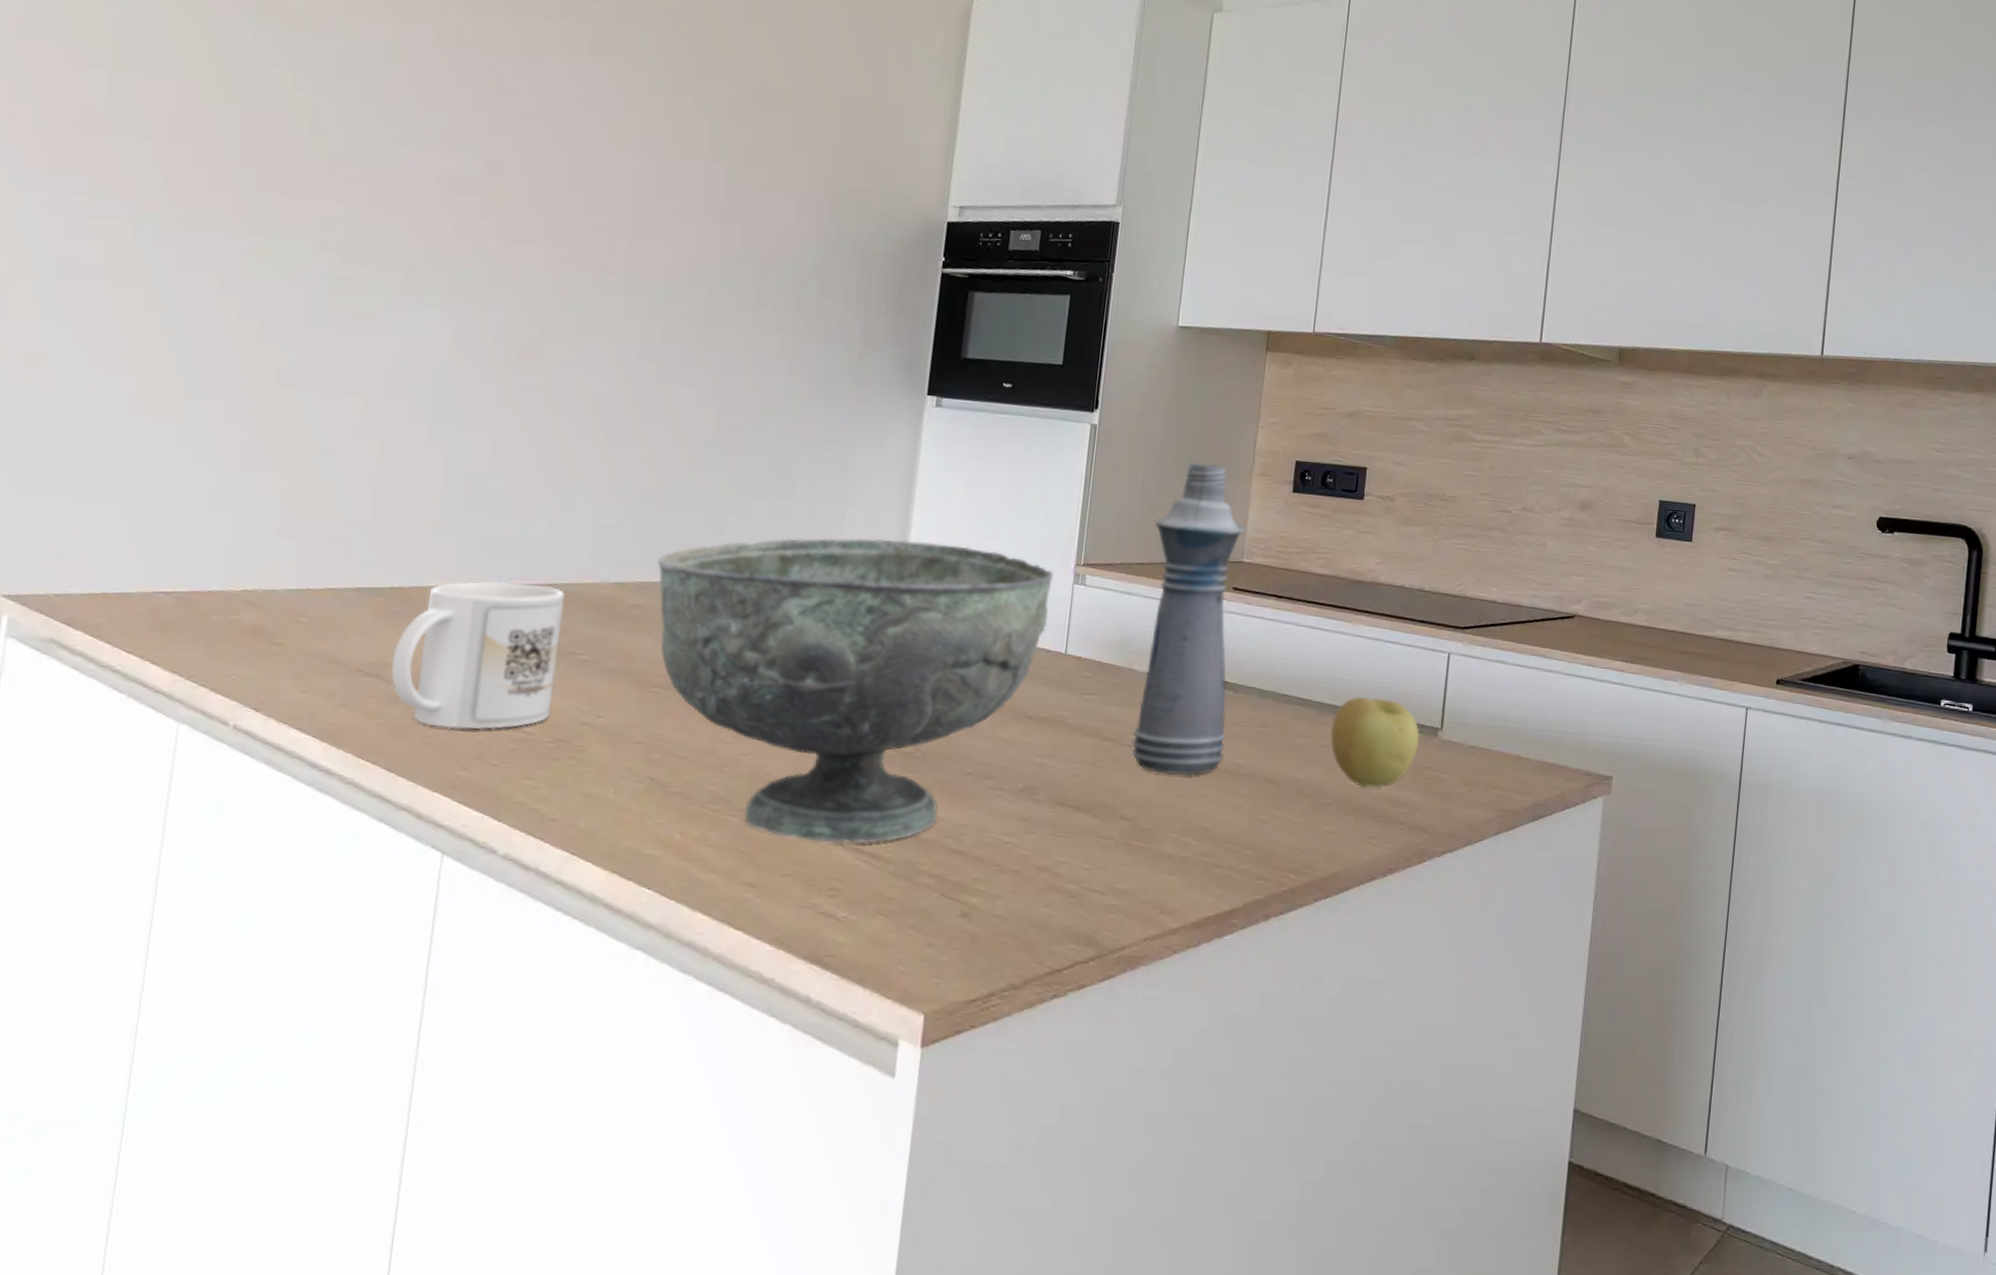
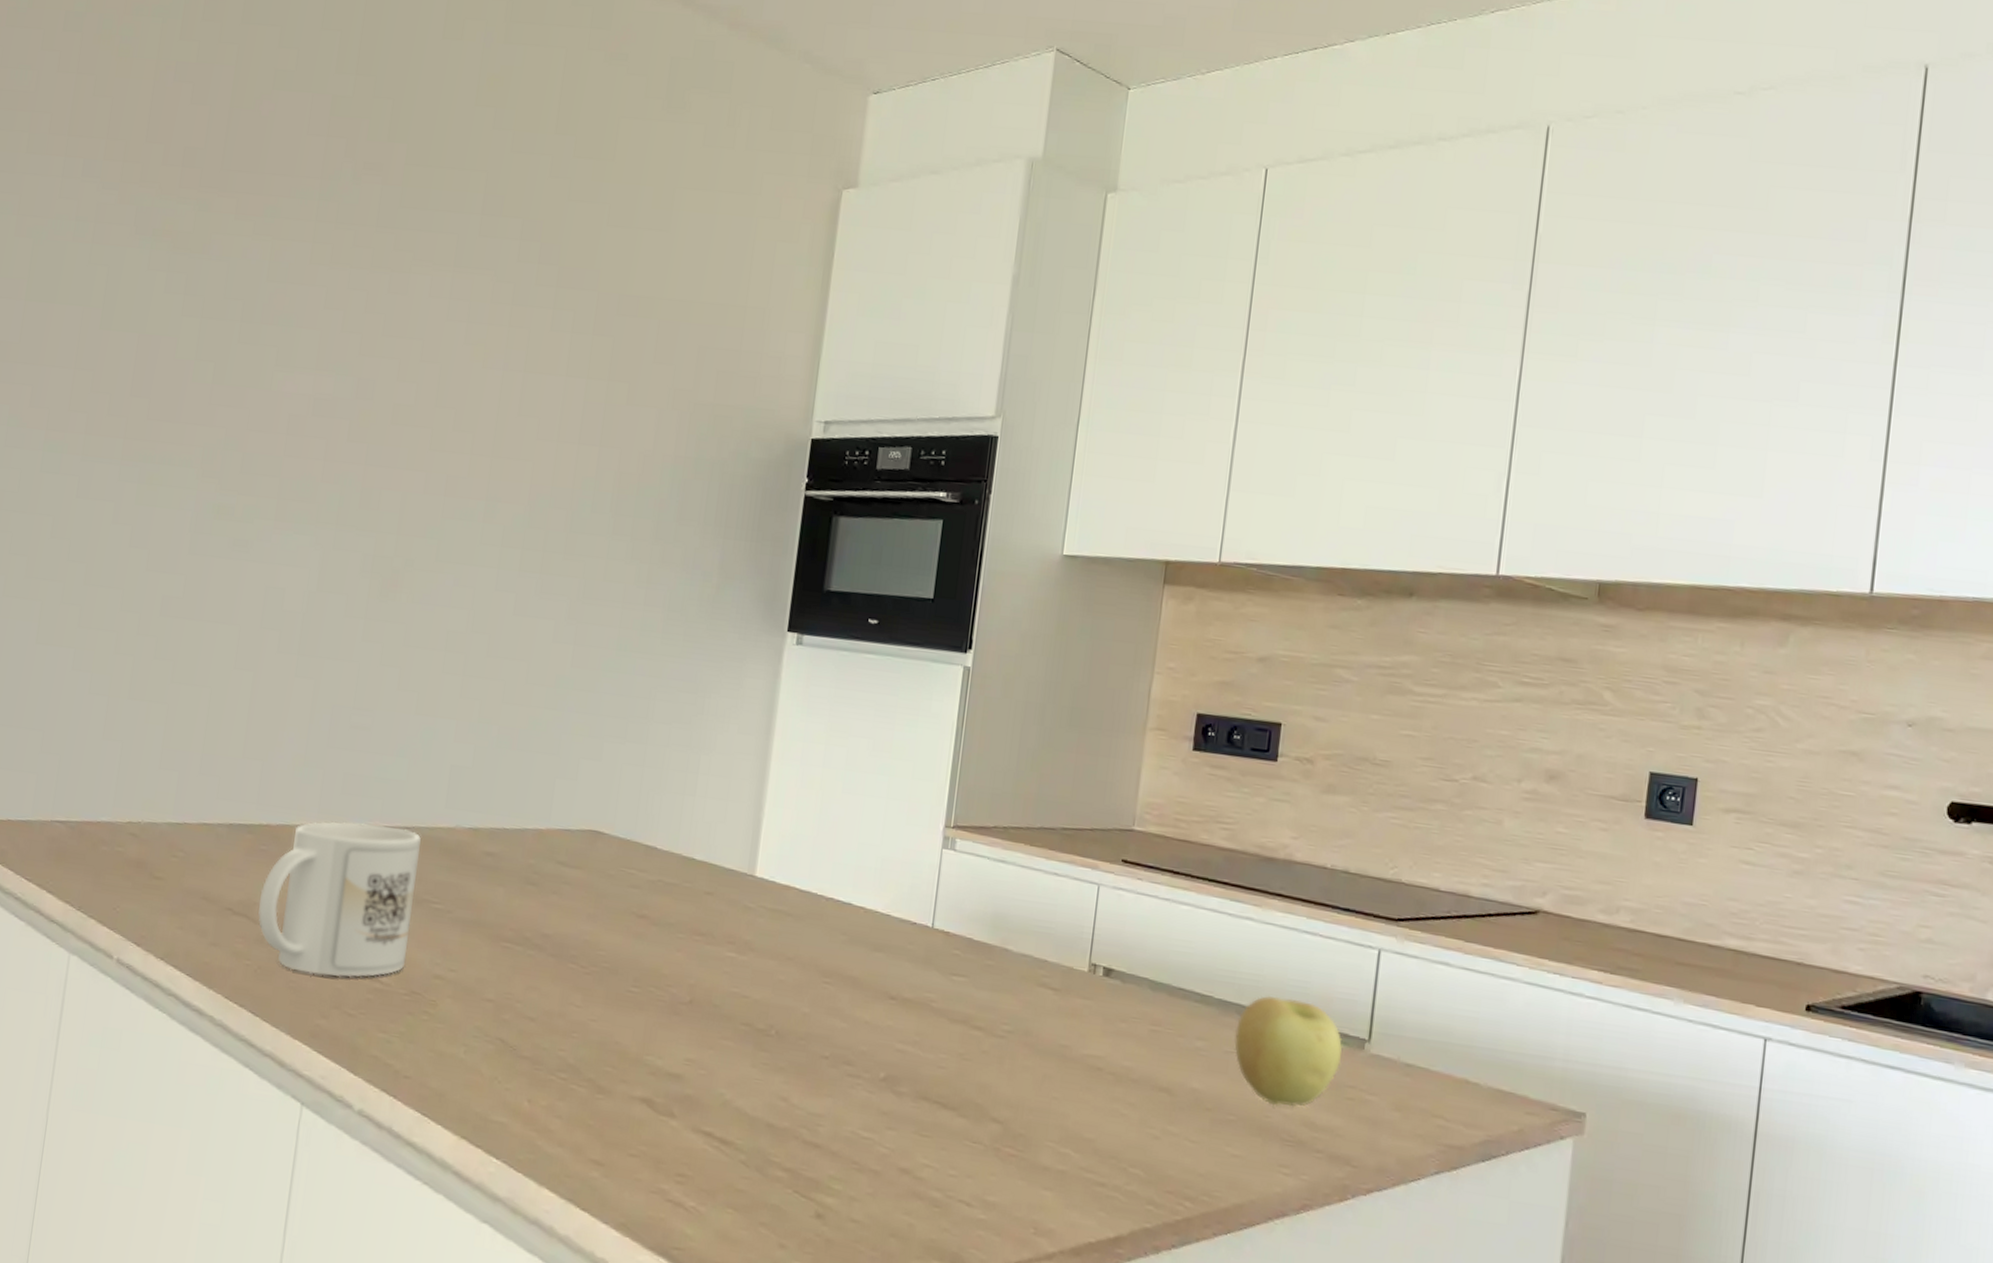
decorative bowl: present [656,538,1053,844] -> none [510,786,920,1128]
bottle: present [1131,463,1247,776] -> none [1004,713,1138,1077]

